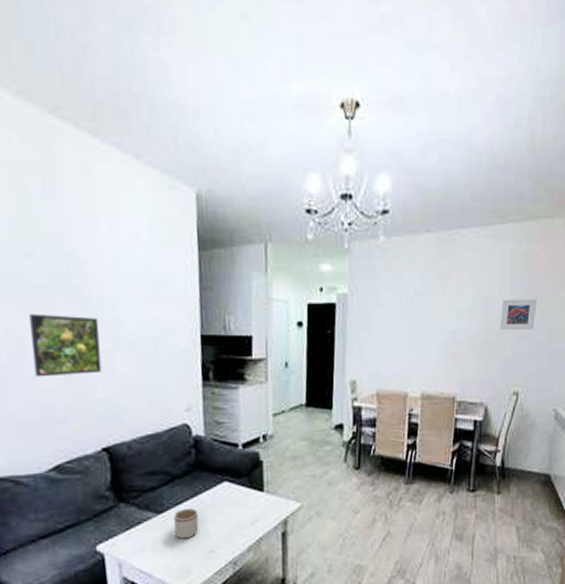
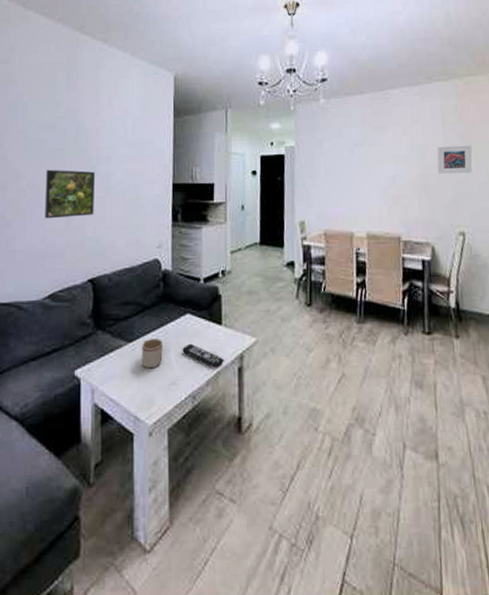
remote control: none [220,511,267,535] -> present [182,343,224,368]

